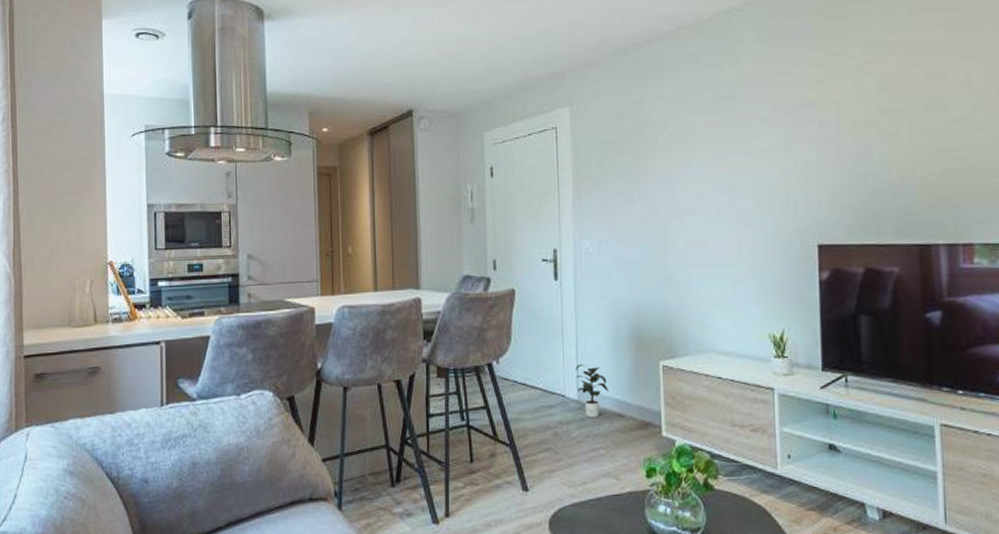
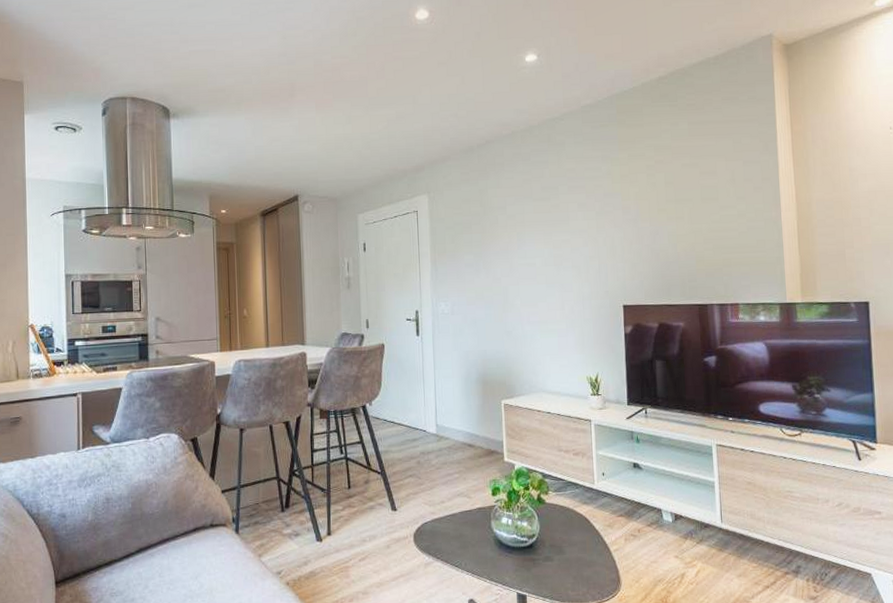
potted plant: present [575,363,608,418] -> none [434,404,461,449]

